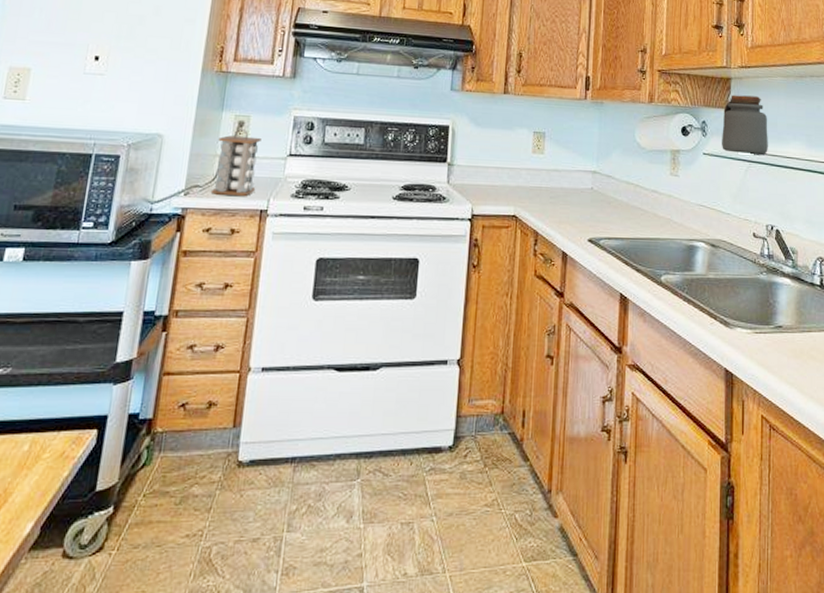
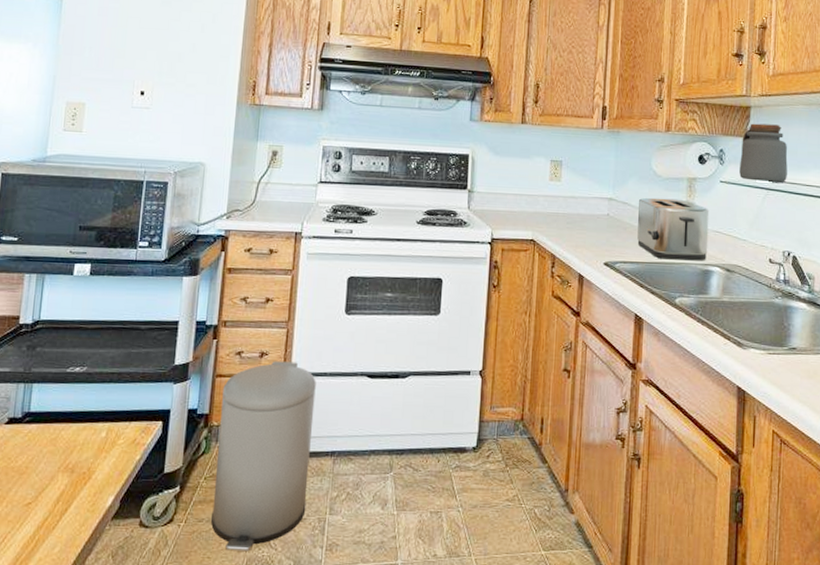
pedal bin: none [148,355,278,582] -> present [211,361,316,552]
spice rack: present [210,128,261,197] -> none [250,157,294,220]
toaster: none [622,170,693,236] -> present [637,197,710,261]

